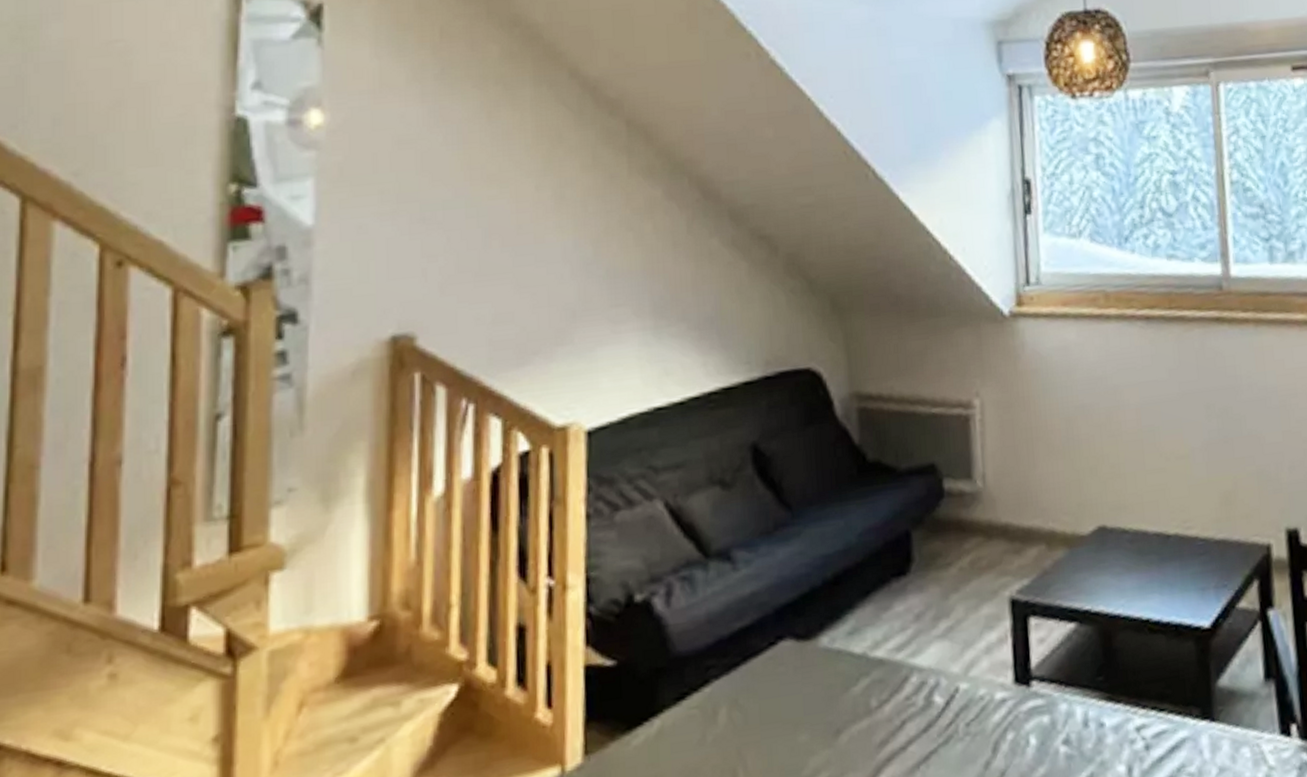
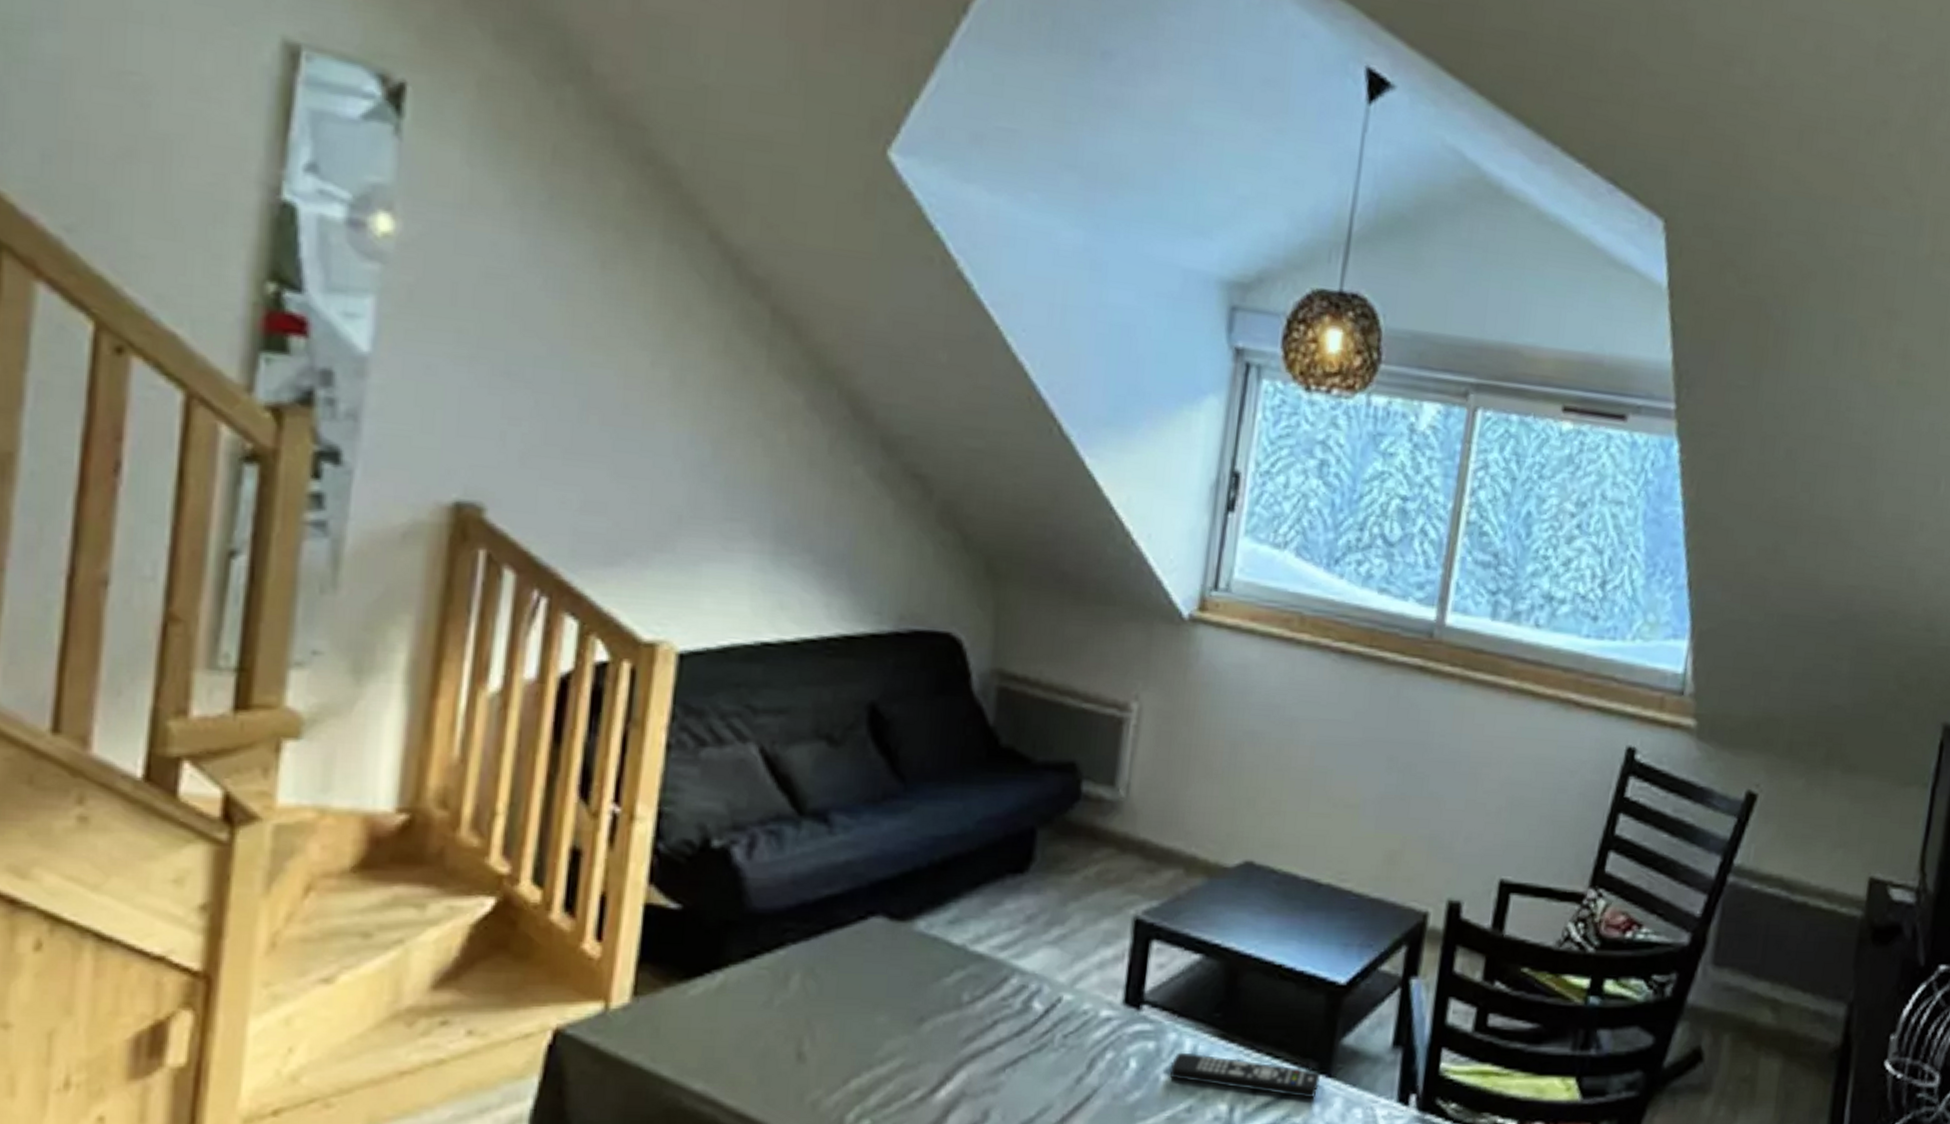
remote control: none [1066,717,1205,750] -> present [1169,1052,1321,1099]

